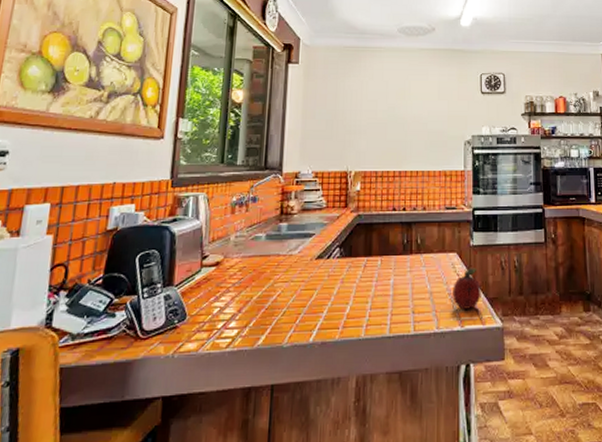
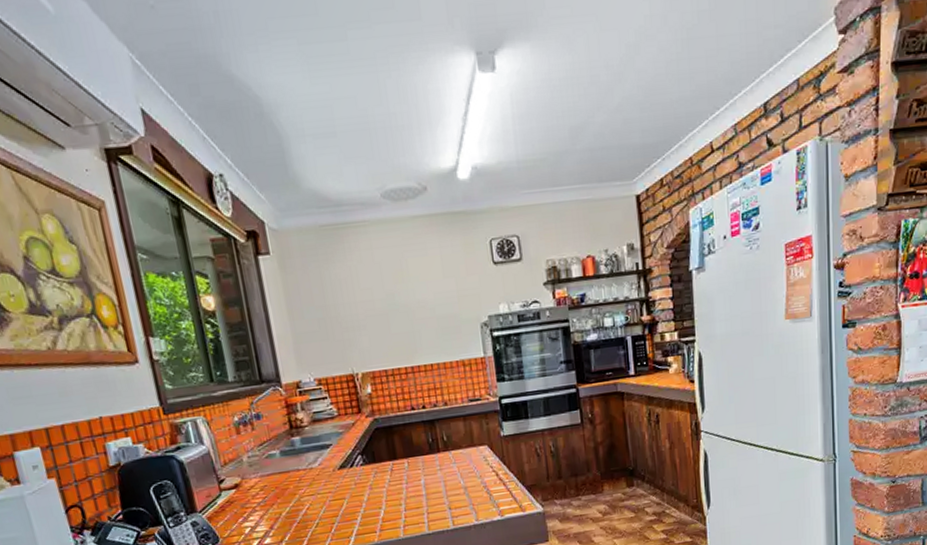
fruit: present [453,268,481,309] -> none [487,458,519,500]

